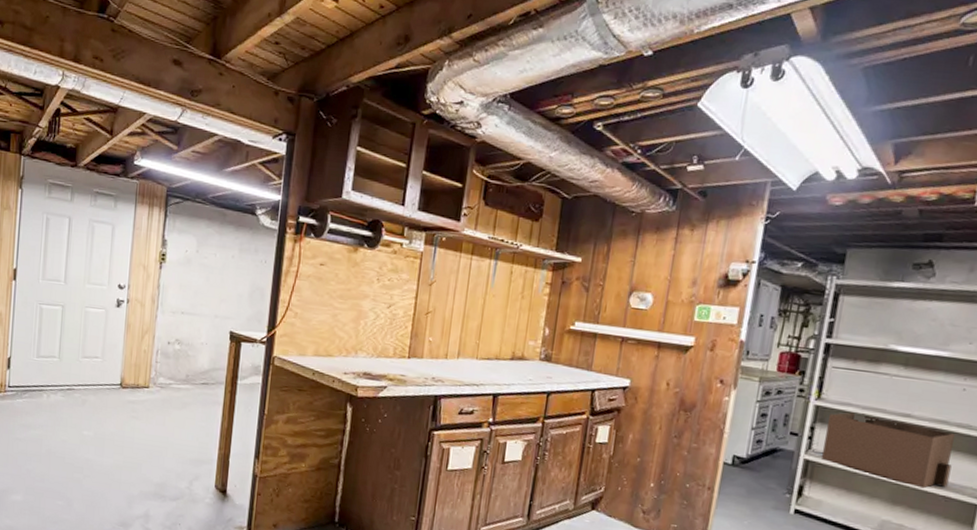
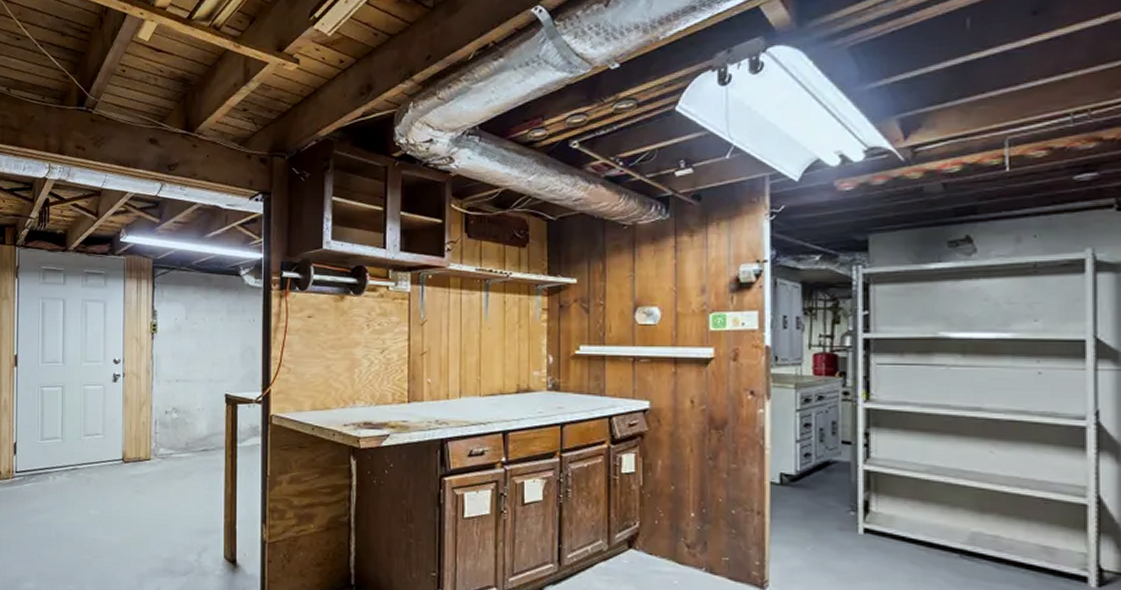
storage bin: present [821,412,955,489] -> none [883,412,1044,491]

